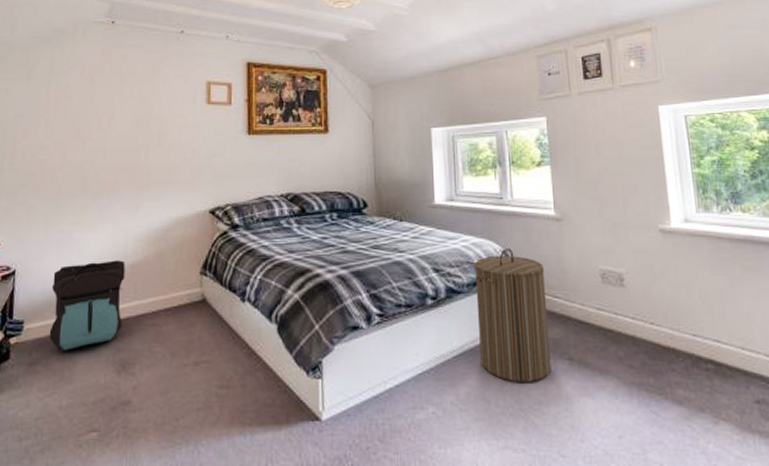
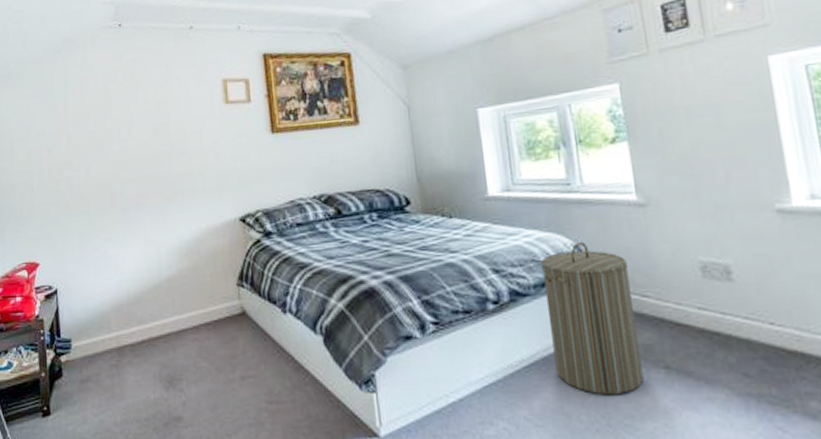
backpack: present [49,260,125,352] -> none [93,275,165,369]

